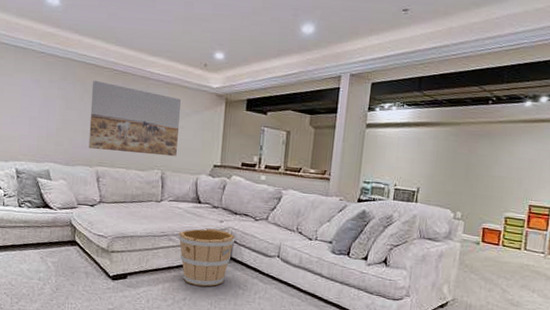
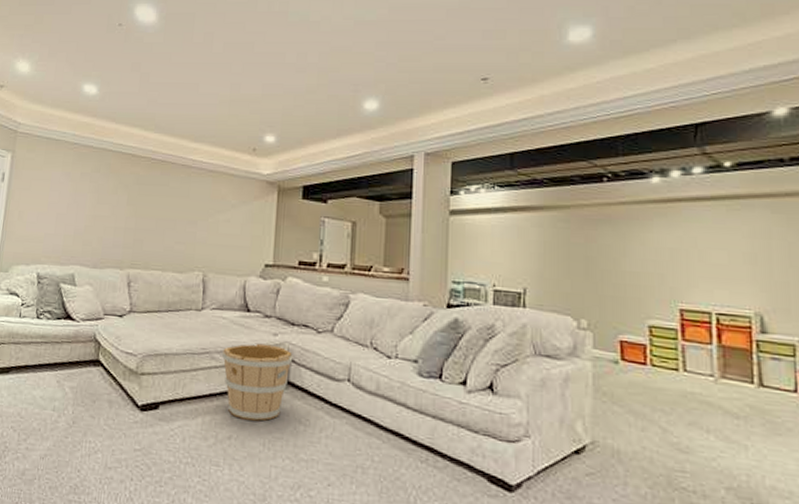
wall art: present [88,81,181,157] -> none [120,172,226,256]

